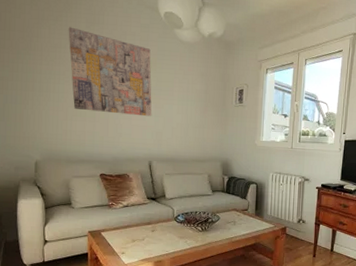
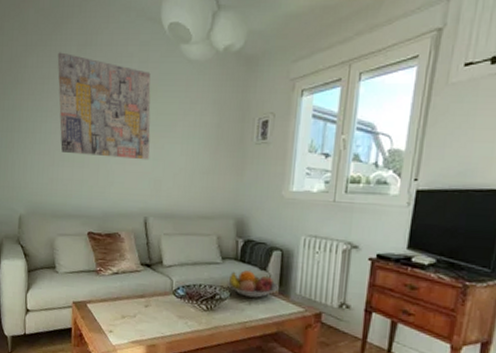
fruit bowl: none [216,199,255,219] -> present [226,270,279,298]

